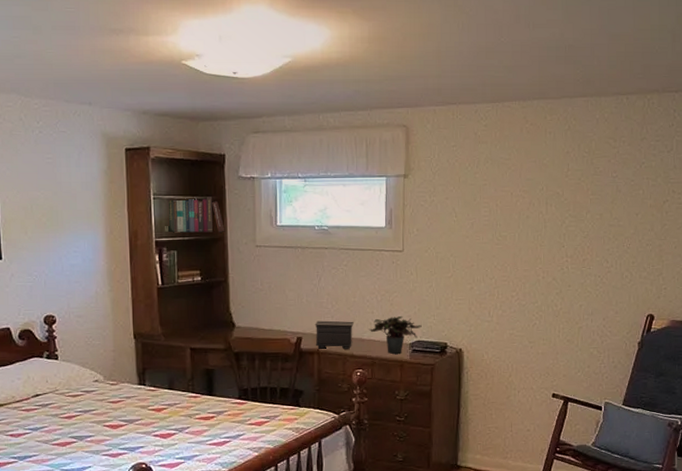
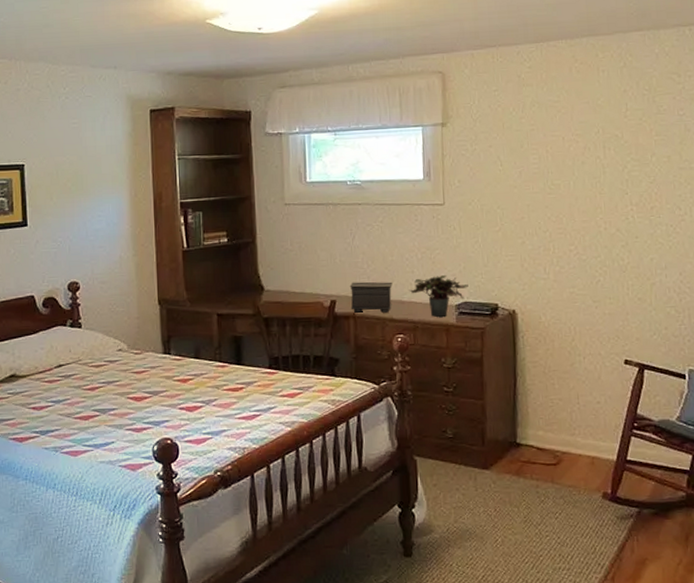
books: present [165,197,225,233] -> none [190,155,252,194]

